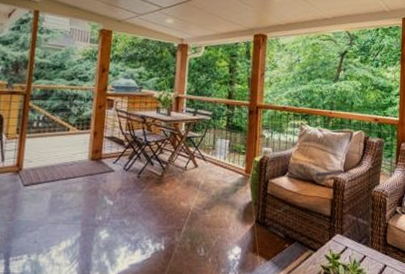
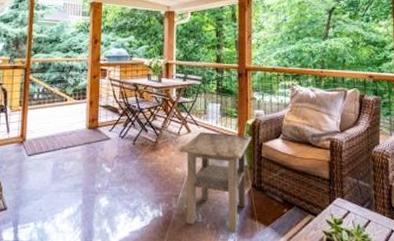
side table: none [184,167,259,267] -> present [178,132,252,233]

